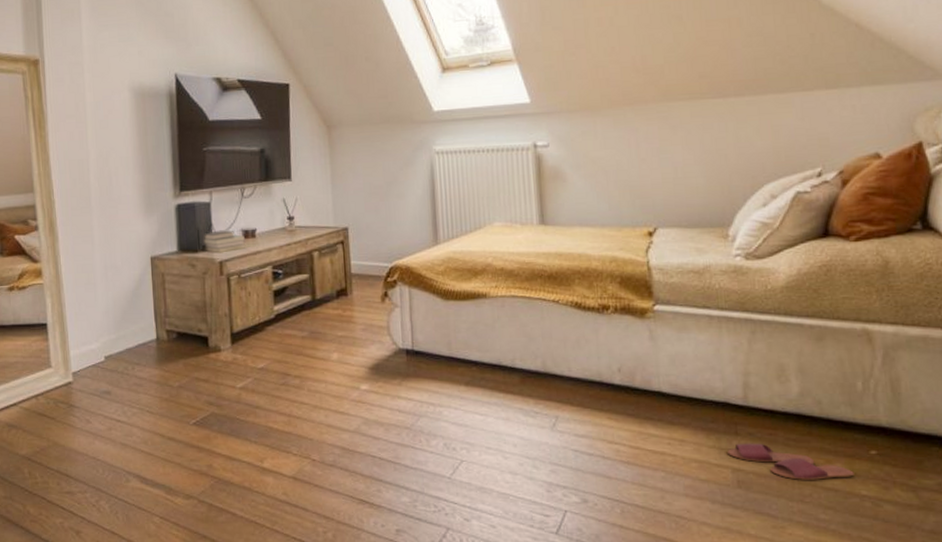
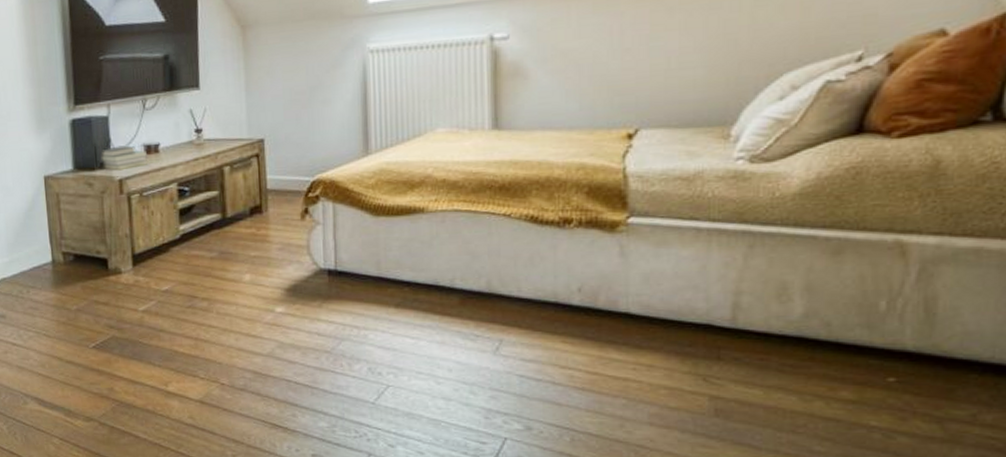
slippers: present [727,443,854,480] -> none [706,369,864,409]

